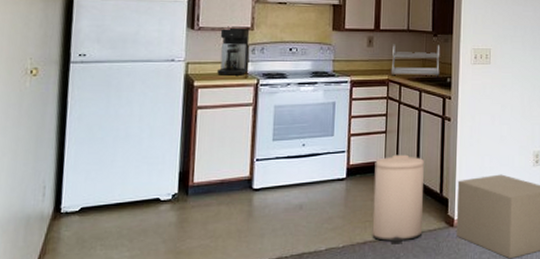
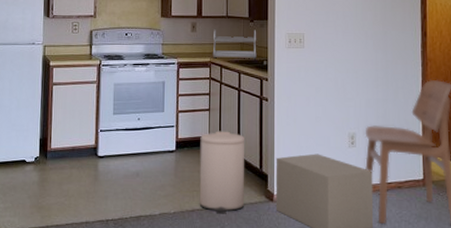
coffee maker: present [217,26,250,76] -> none [68,14,93,57]

